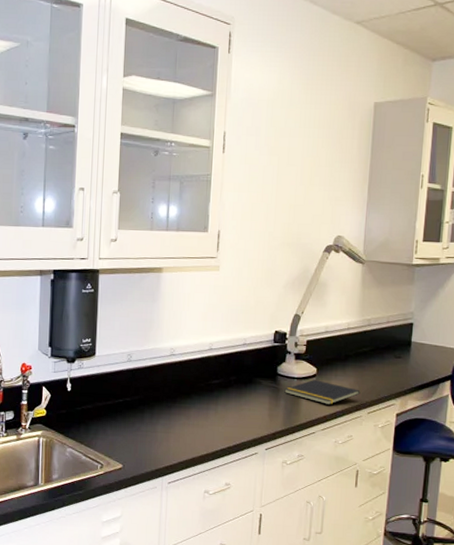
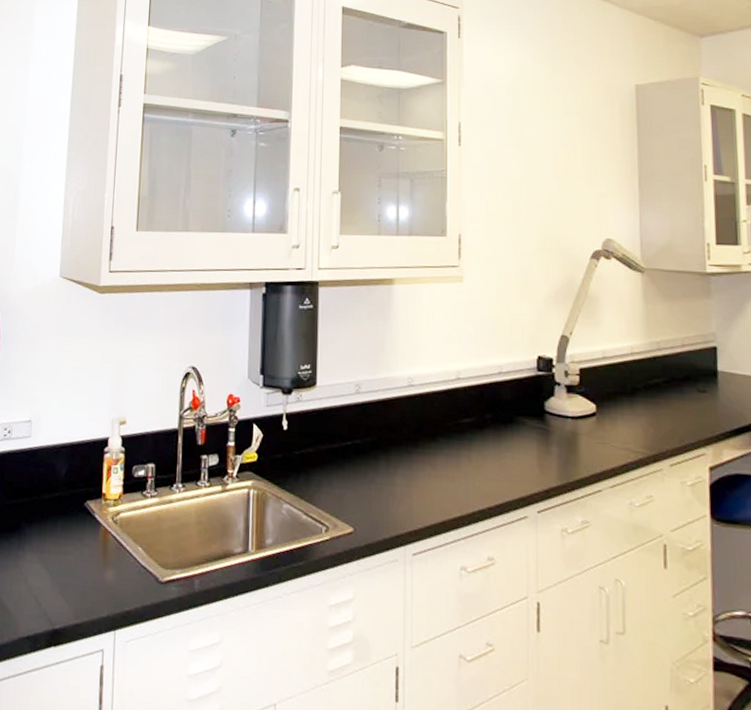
notepad: present [284,380,361,405] -> none [556,419,657,453]

